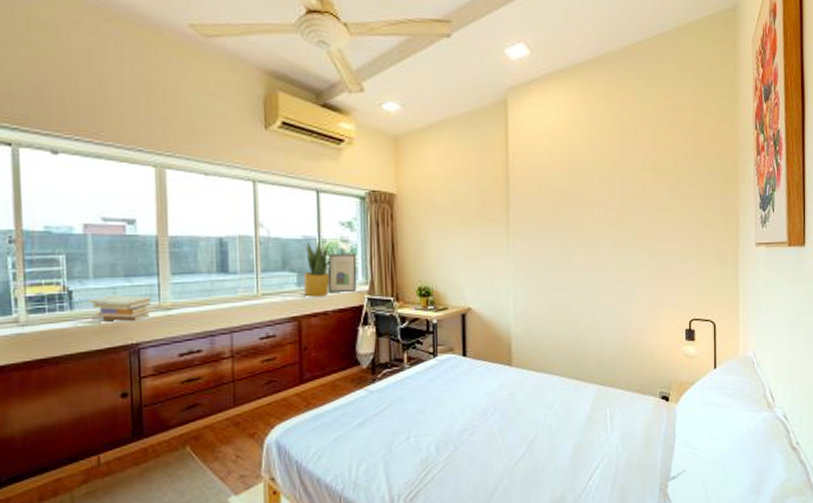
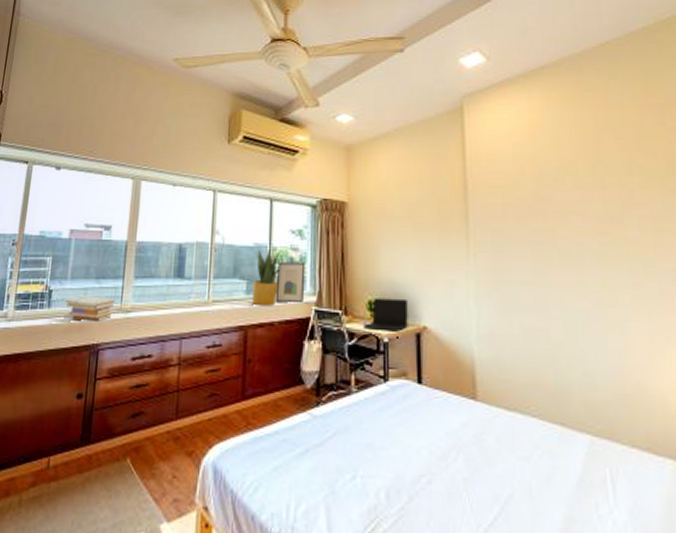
laptop: none [414,284,454,314] -> present [364,298,408,332]

